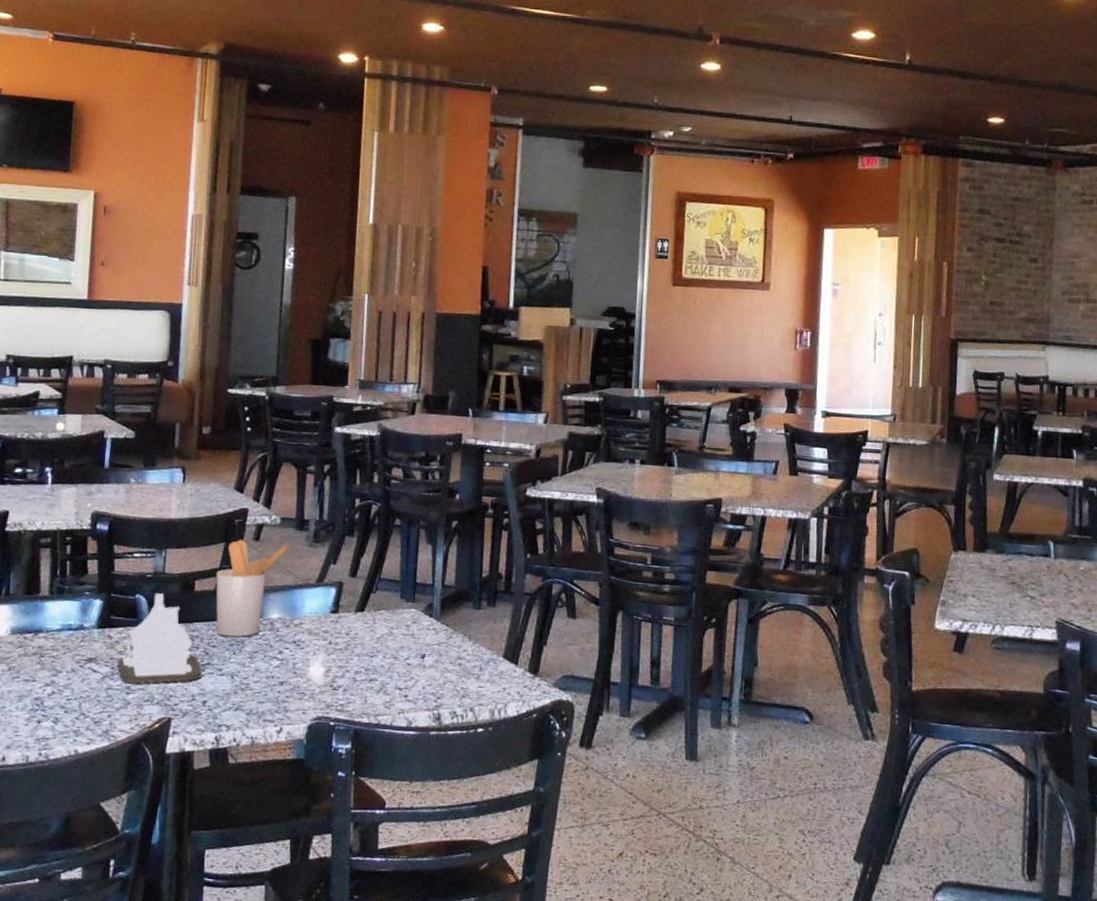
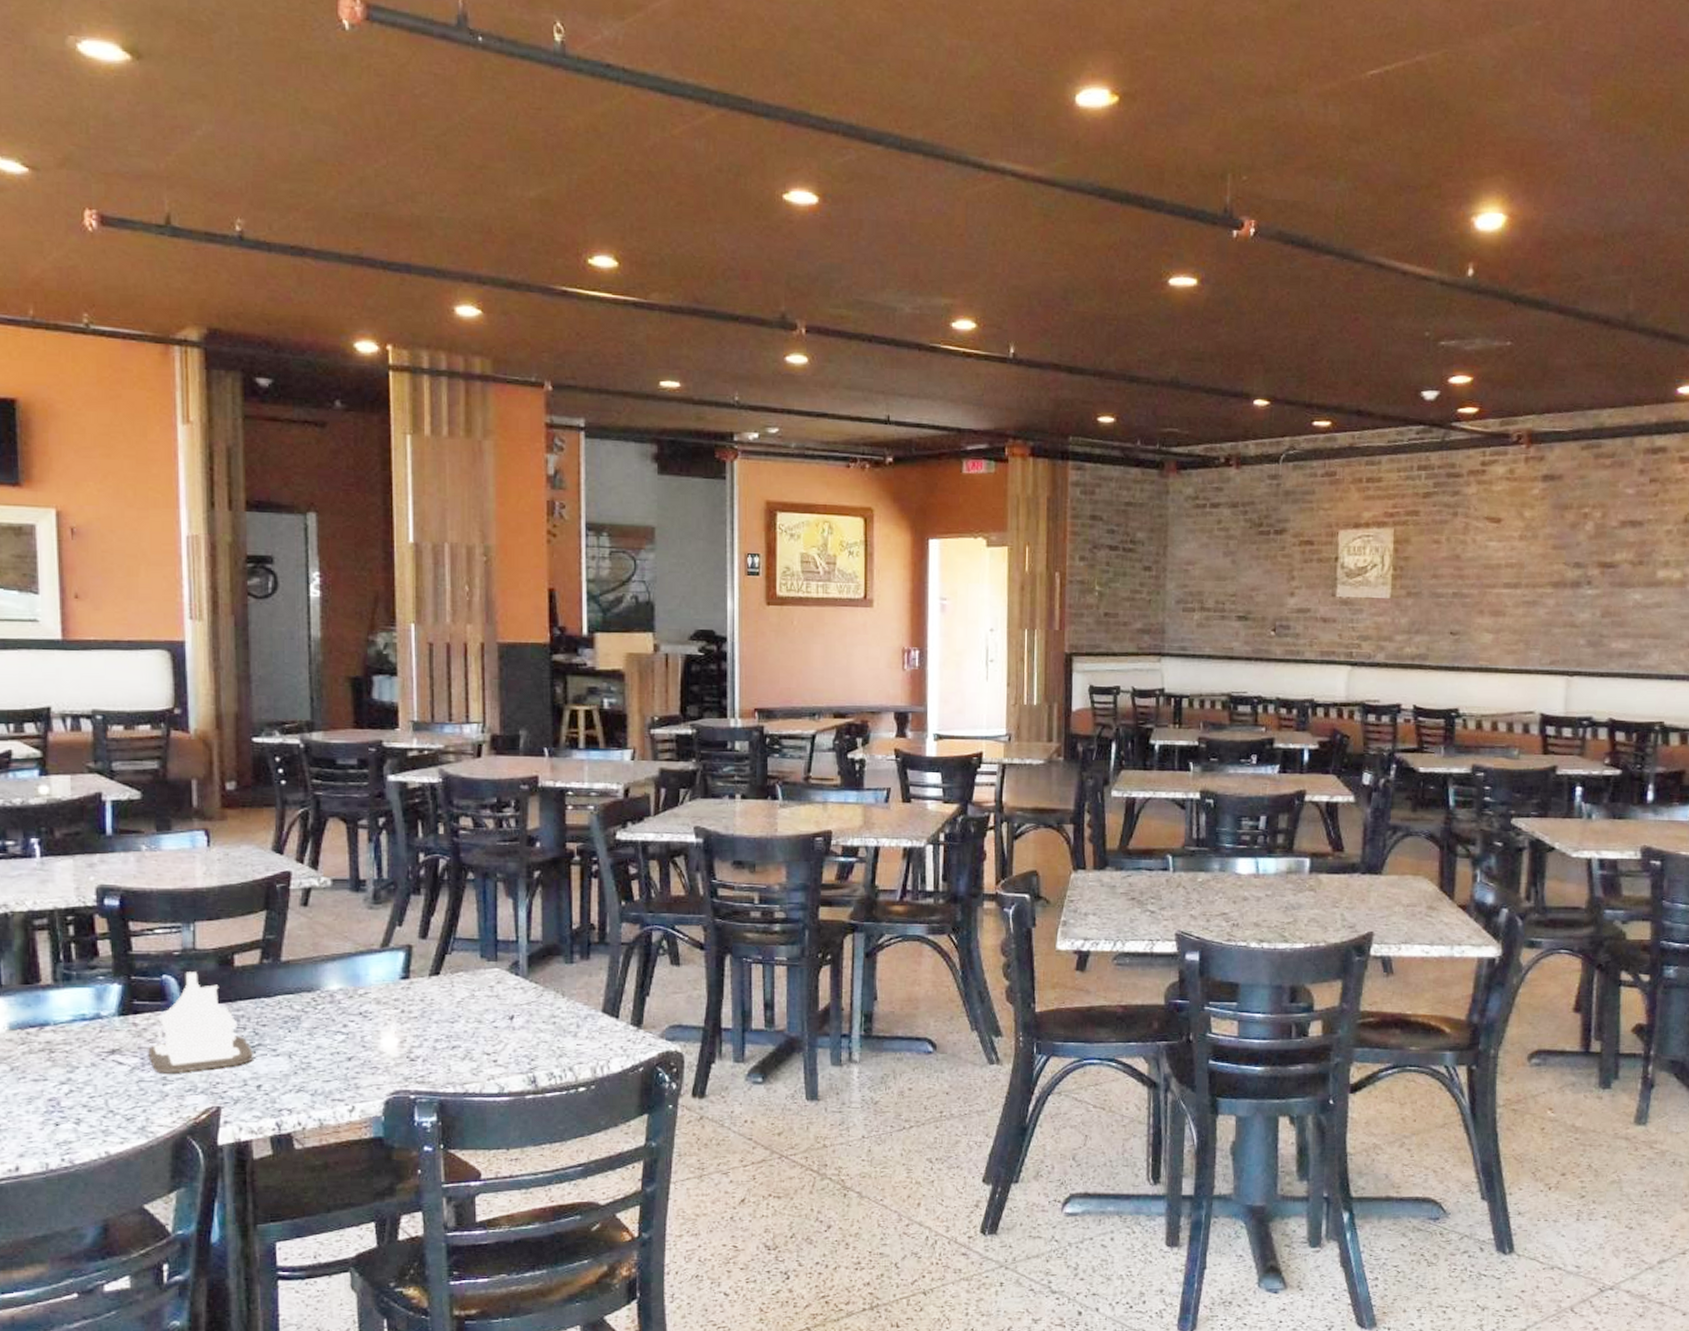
utensil holder: present [215,539,289,638] -> none [258,906,344,1014]

